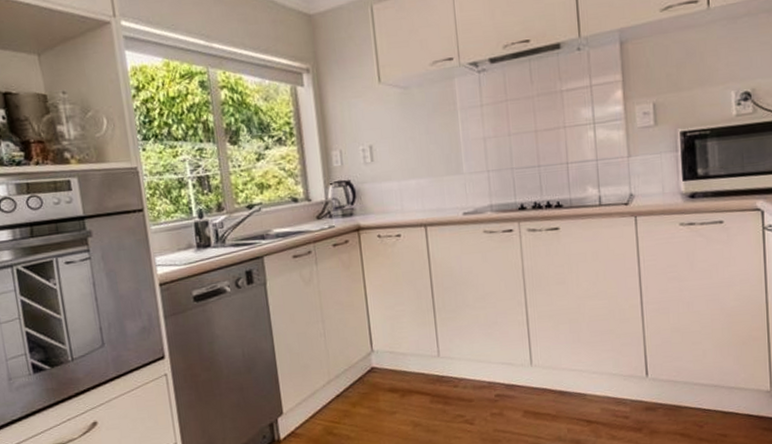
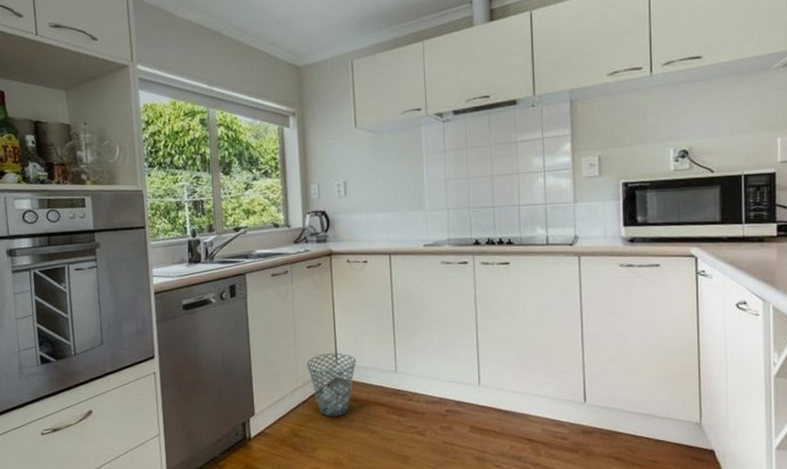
waste basket: none [338,339,394,411] -> present [306,353,357,417]

